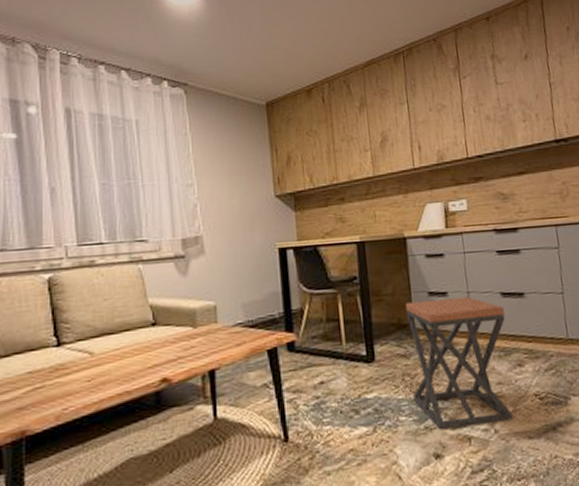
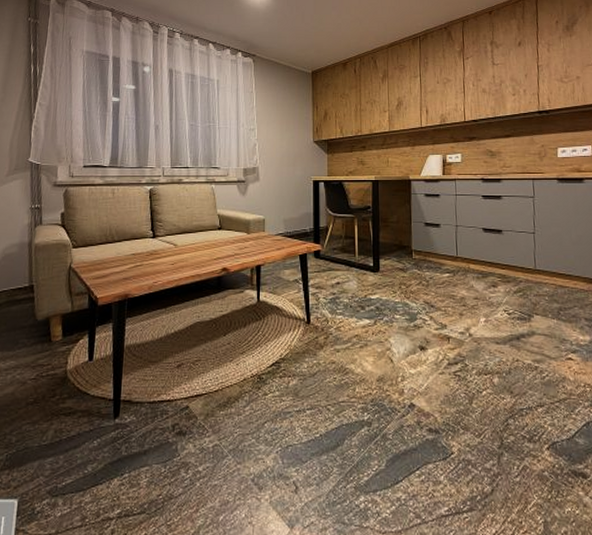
stool: present [405,296,513,429] -> none [406,229,485,328]

